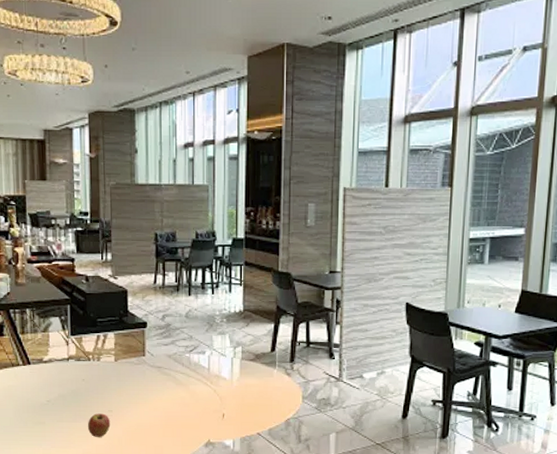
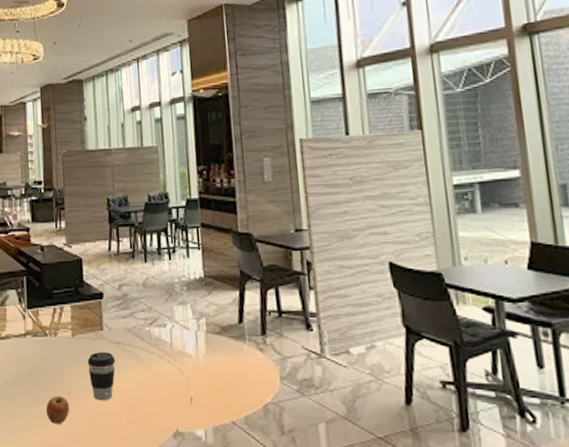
coffee cup: none [129,375,156,417] -> present [87,352,116,401]

